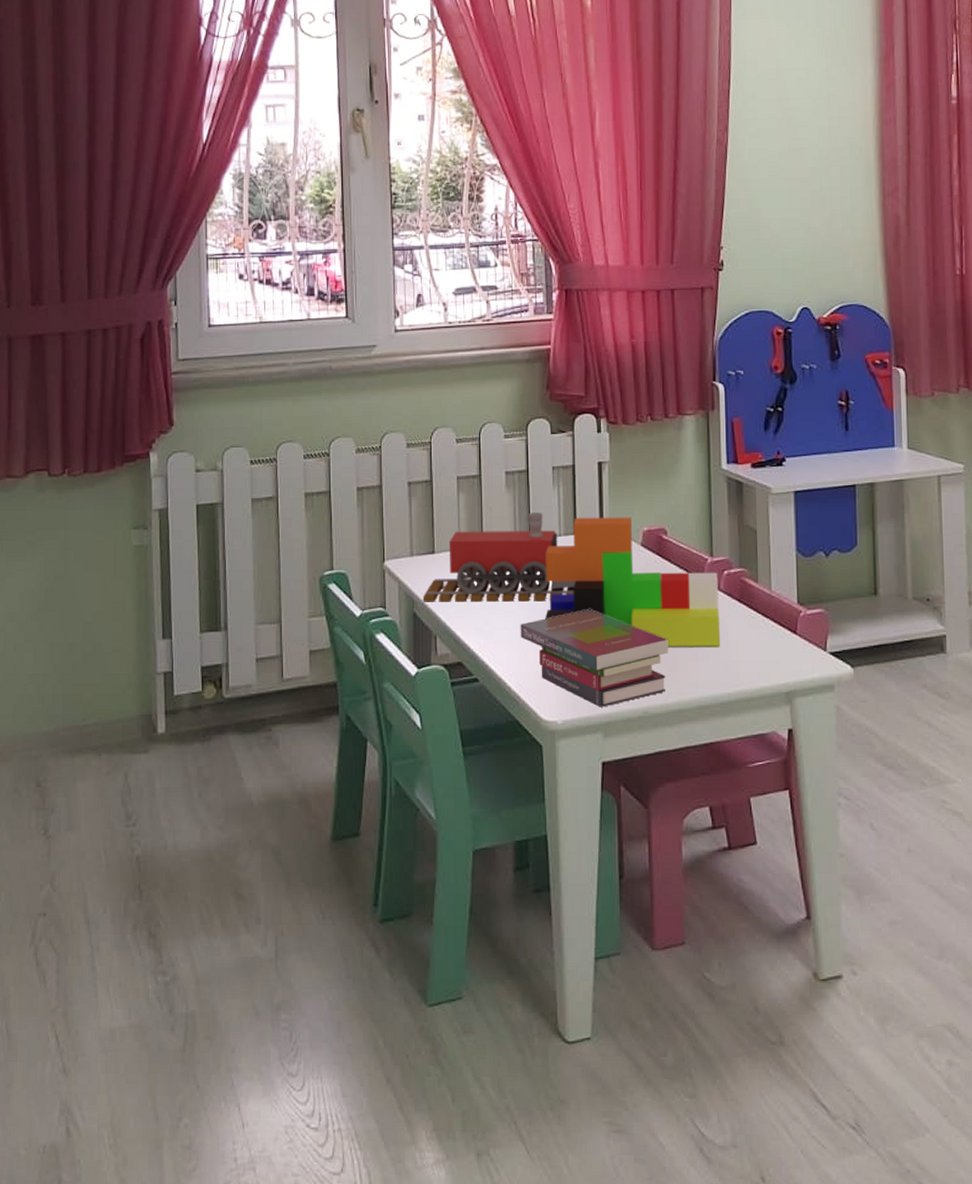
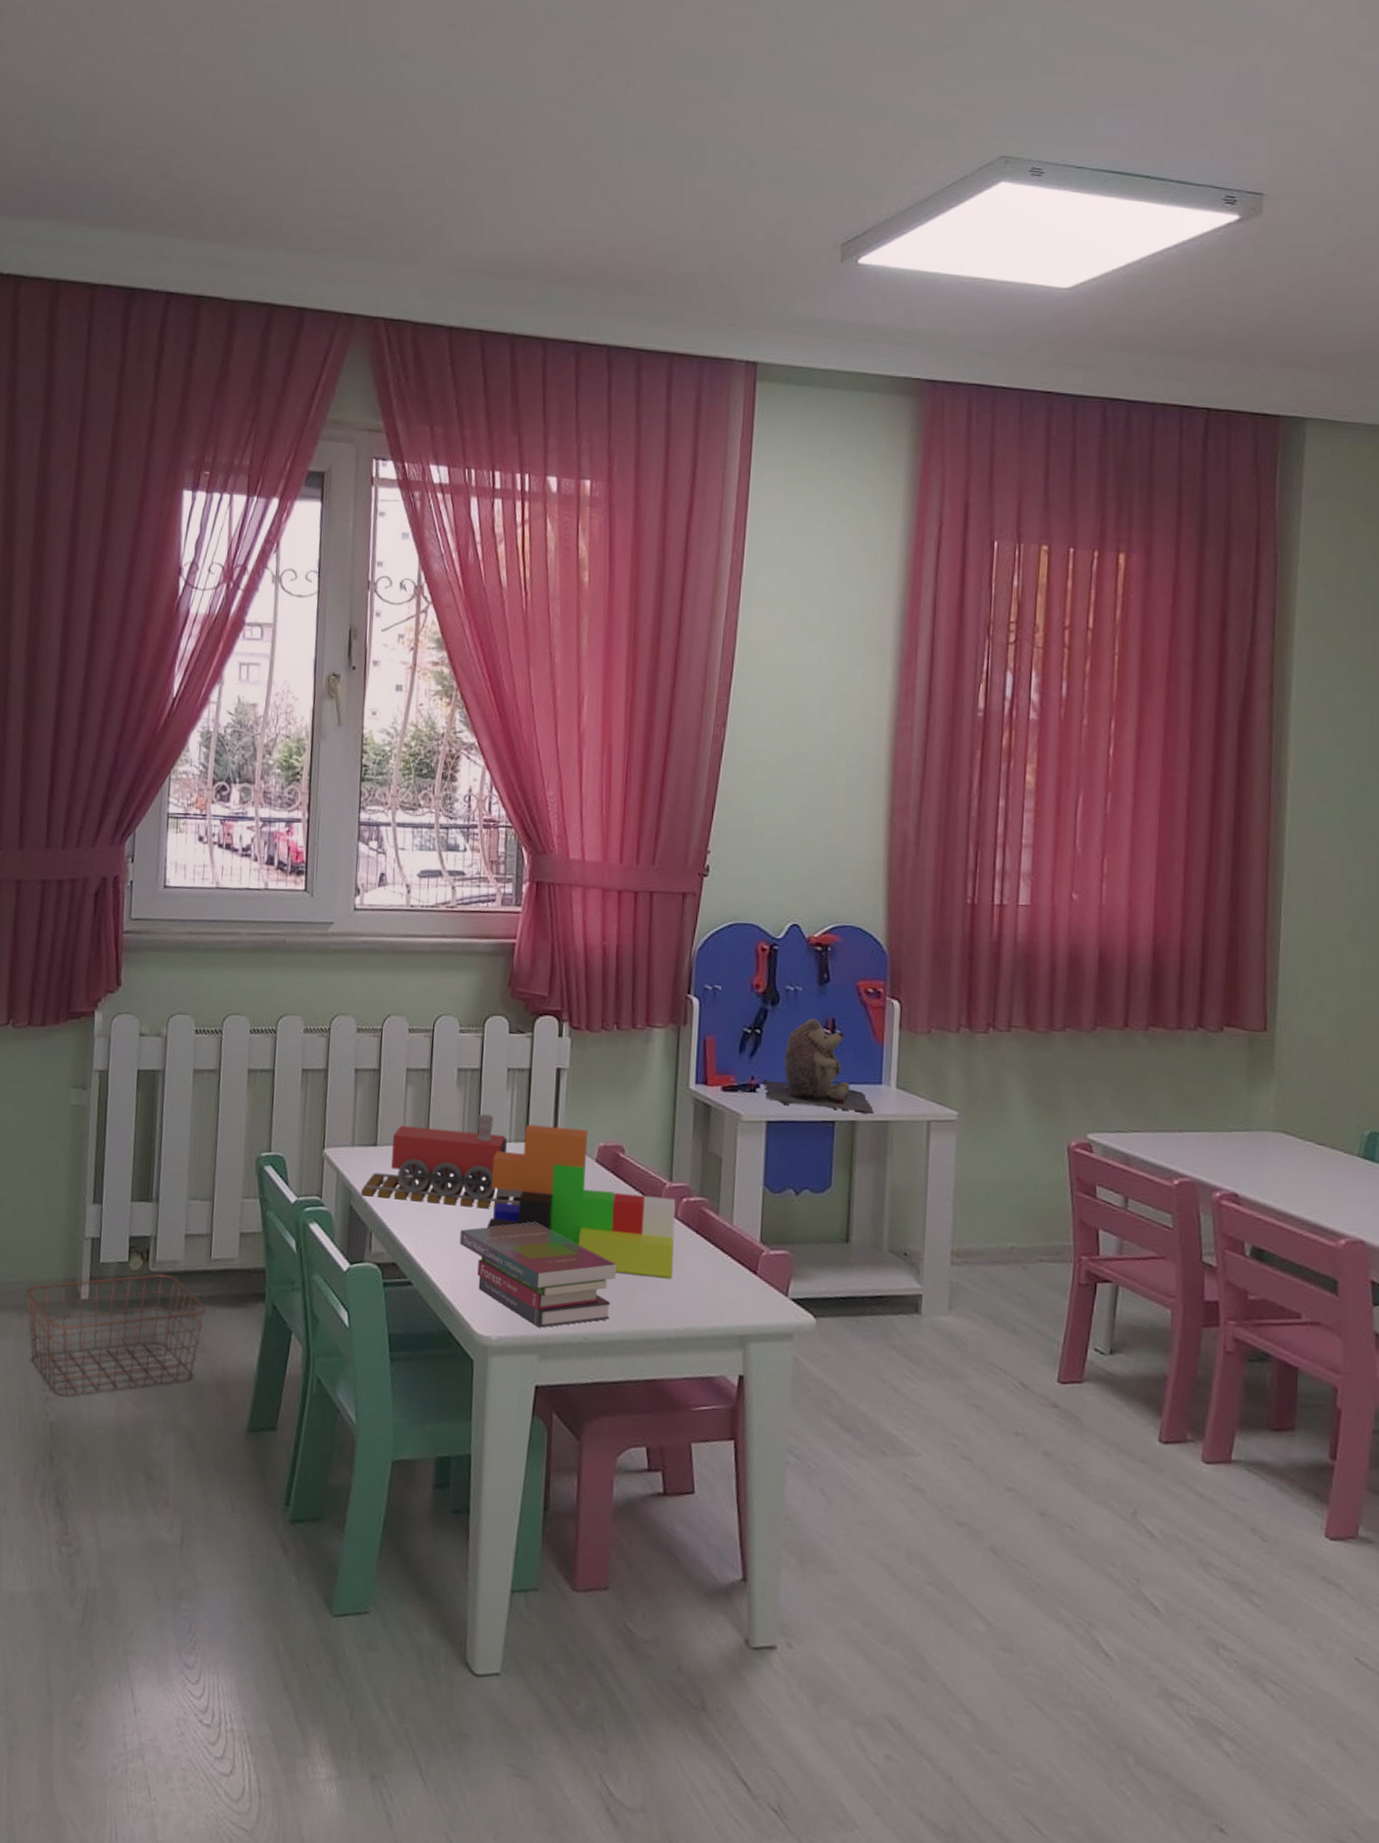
basket: none [102,699,283,829] -> present [25,1273,207,1397]
stuffed animal: none [788,393,890,476] -> present [763,1018,875,1114]

